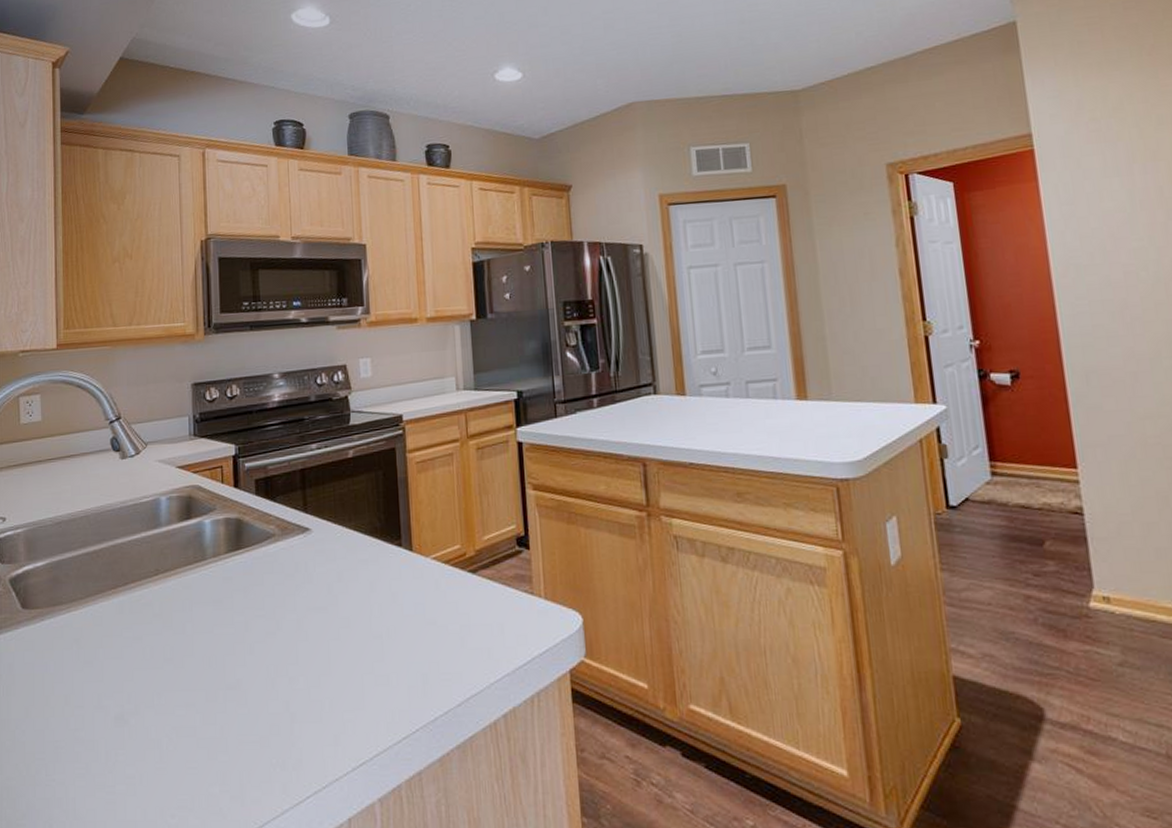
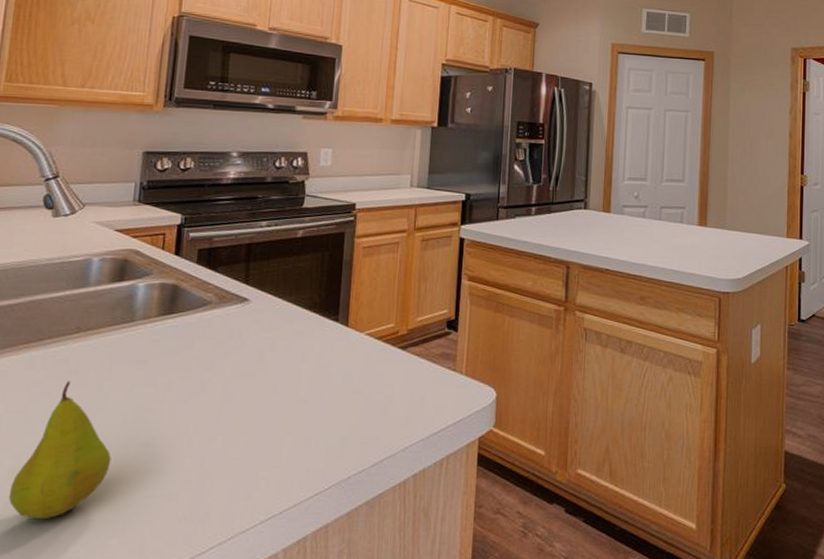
fruit: none [117,624,203,766] -> present [8,381,112,519]

